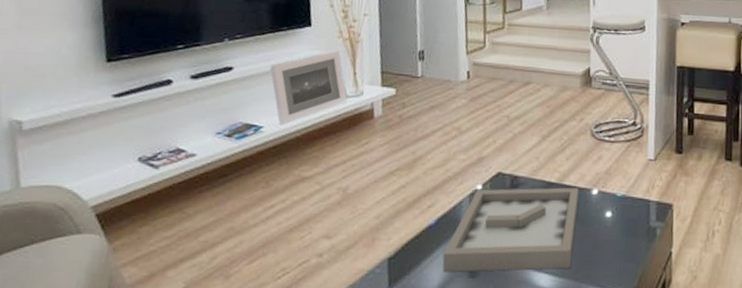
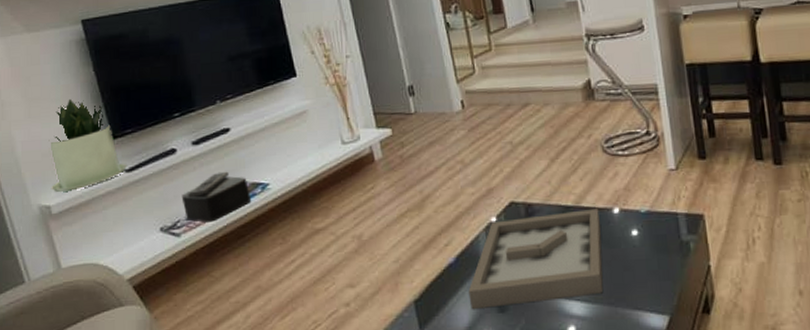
planter: none [26,16,116,109] -> present [49,100,127,192]
speaker: none [168,109,242,158] -> present [181,171,252,222]
picture frame: present [270,50,348,125] -> none [265,97,346,180]

